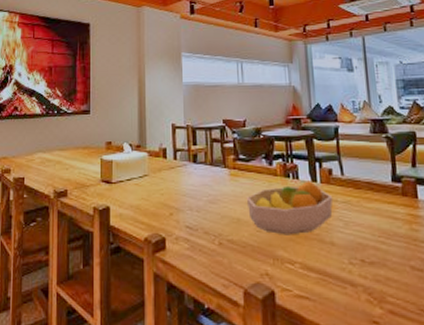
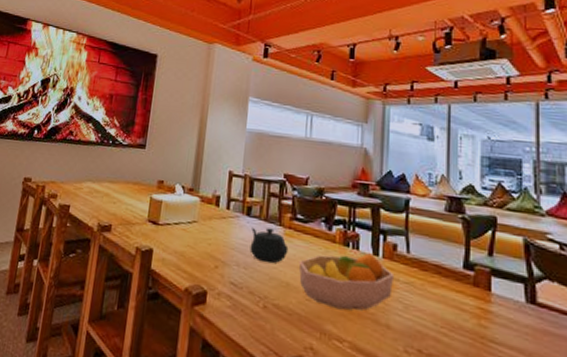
teapot: none [199,171,236,204] -> present [249,227,289,264]

